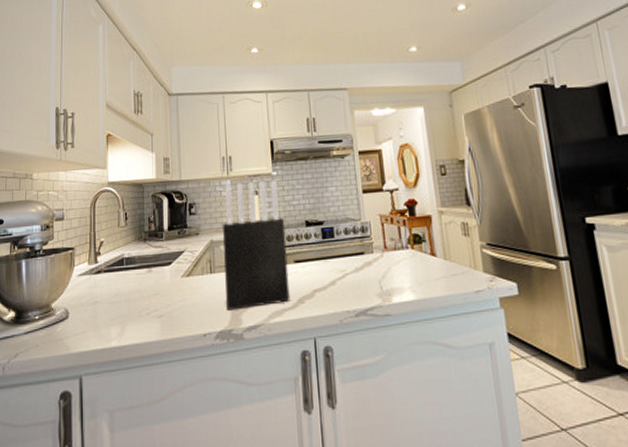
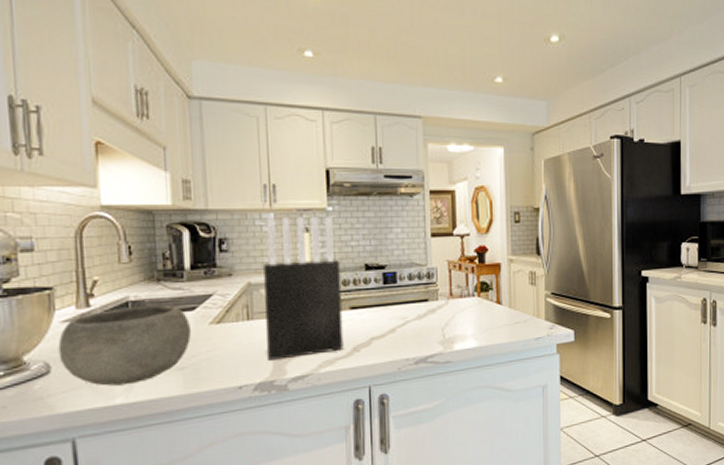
bowl: none [75,260,168,331] -> present [58,304,192,386]

